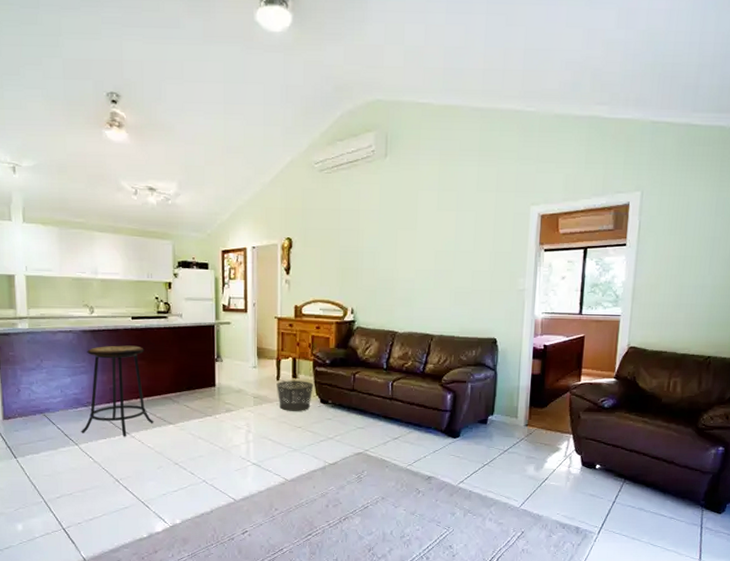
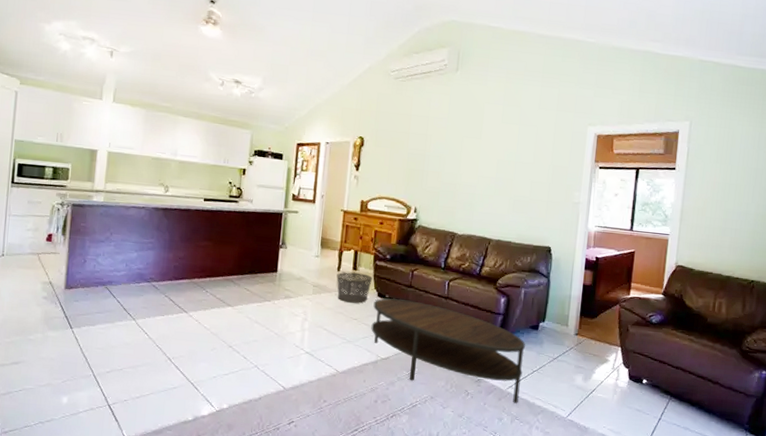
bar stool: present [81,345,154,437] -> none [140,224,214,316]
coffee table: none [316,404,475,498] -> present [371,298,525,404]

